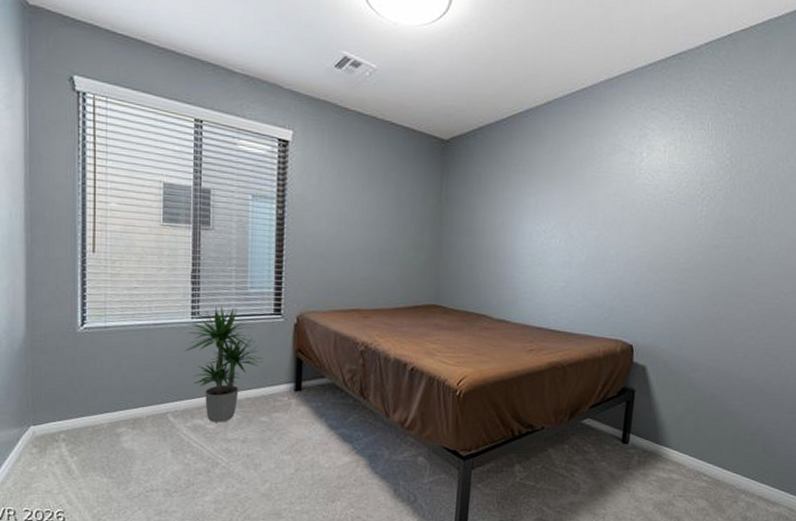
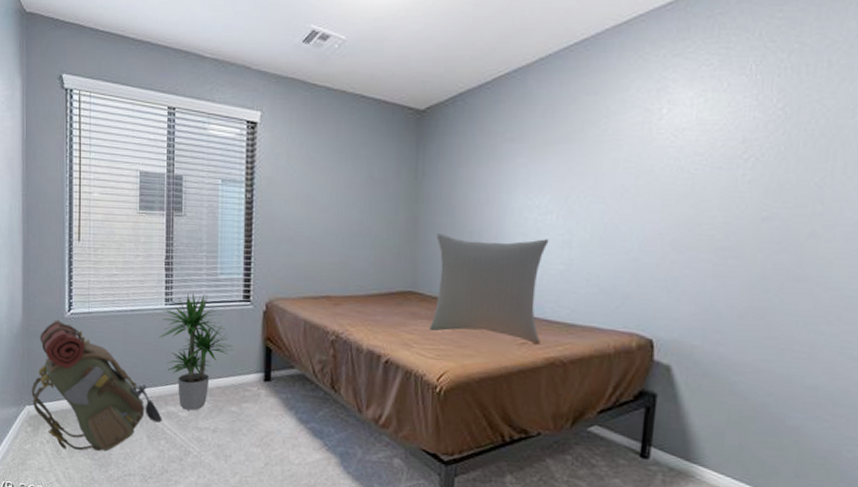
backpack: none [36,335,189,469] -> present [31,320,163,452]
pillow: none [451,253,553,351] -> present [430,233,549,345]

